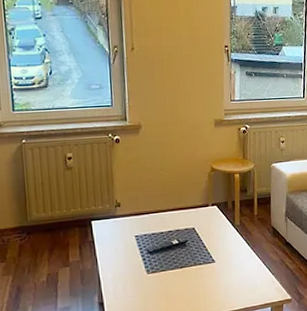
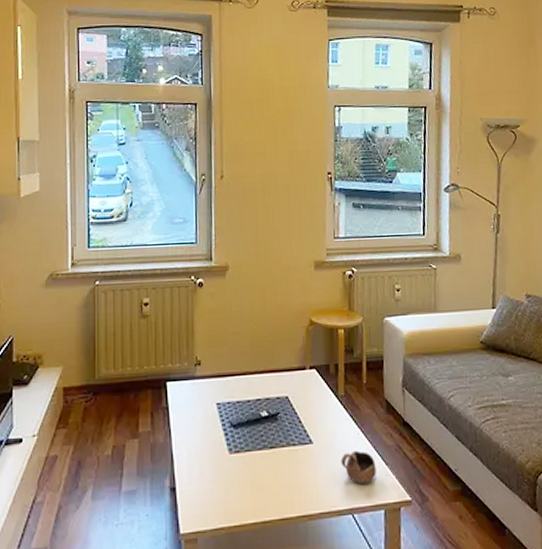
cup: none [237,265,265,289] -> present [340,450,376,483]

